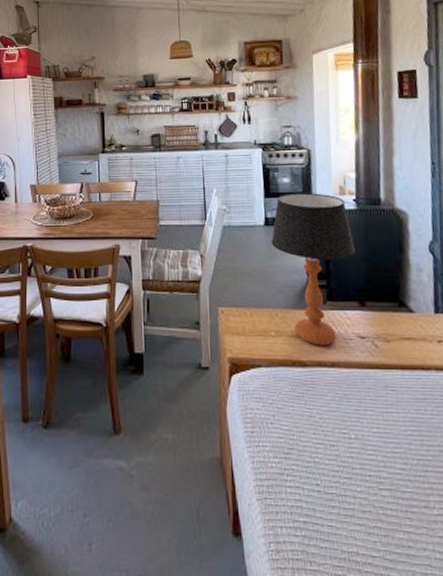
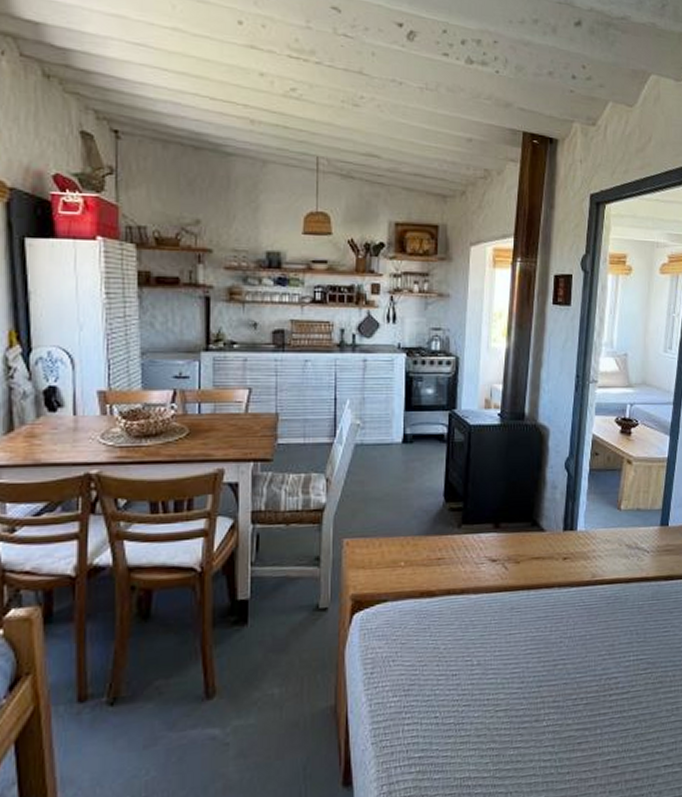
table lamp: present [271,193,356,346] -> none [408,406,495,573]

